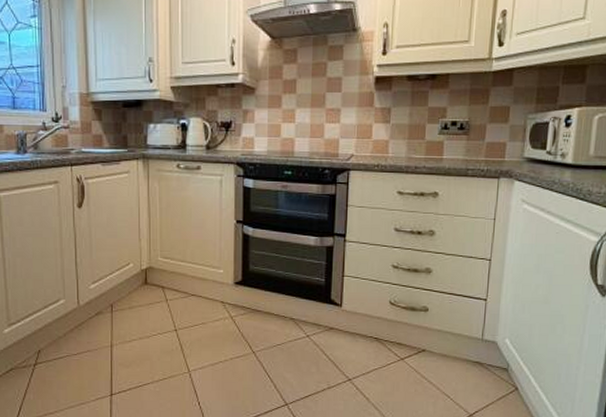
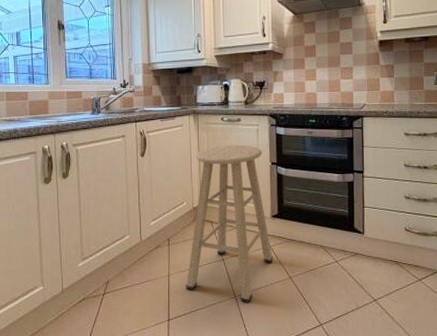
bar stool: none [131,197,234,378] -> present [186,144,273,303]

